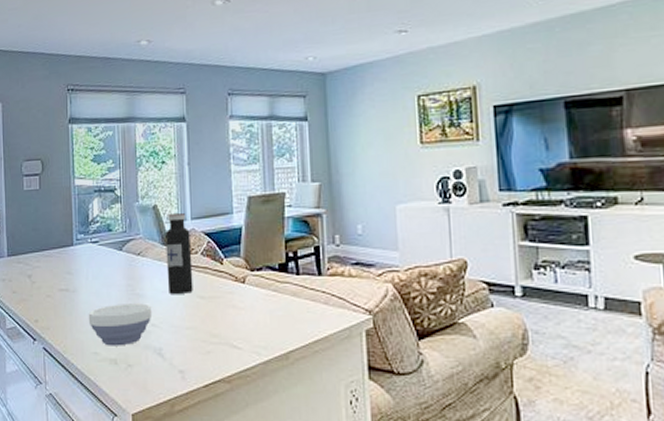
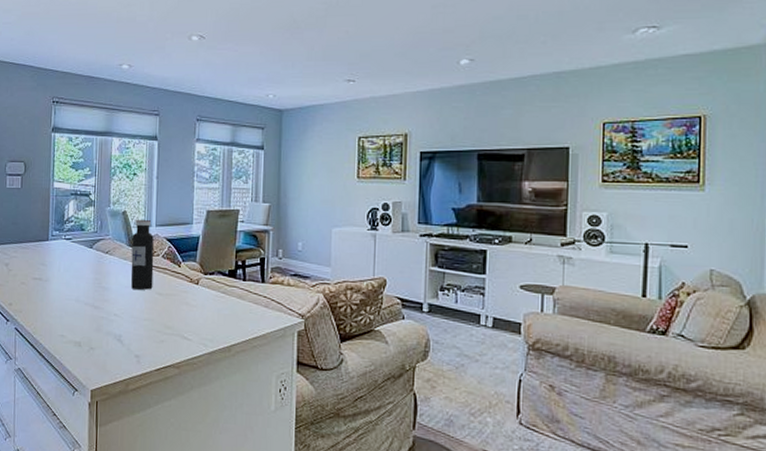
bowl: present [88,303,151,346] -> none [58,294,114,331]

